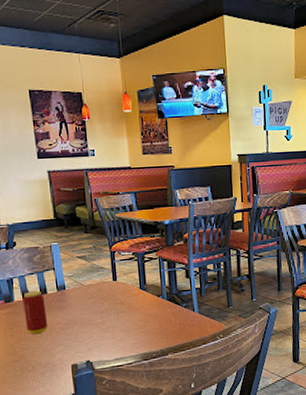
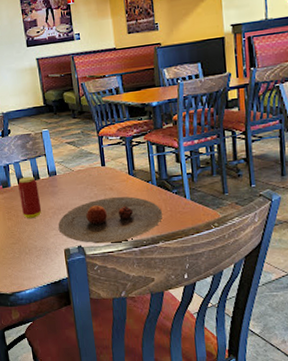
plate: none [65,310,173,358] -> present [58,196,163,244]

